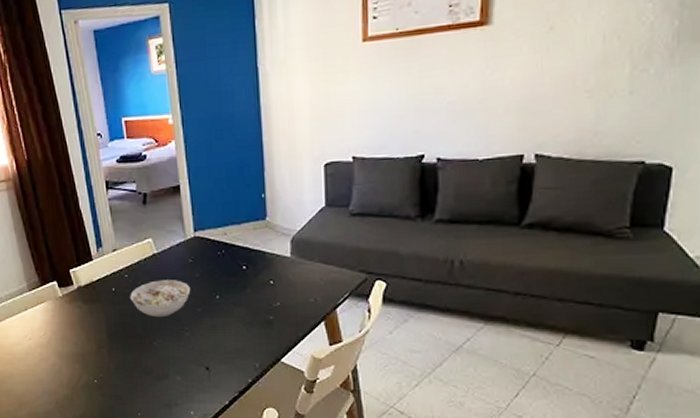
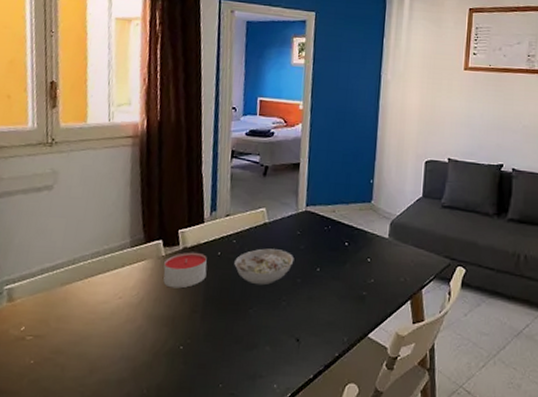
candle: none [63,290,105,327] -> present [163,252,207,289]

